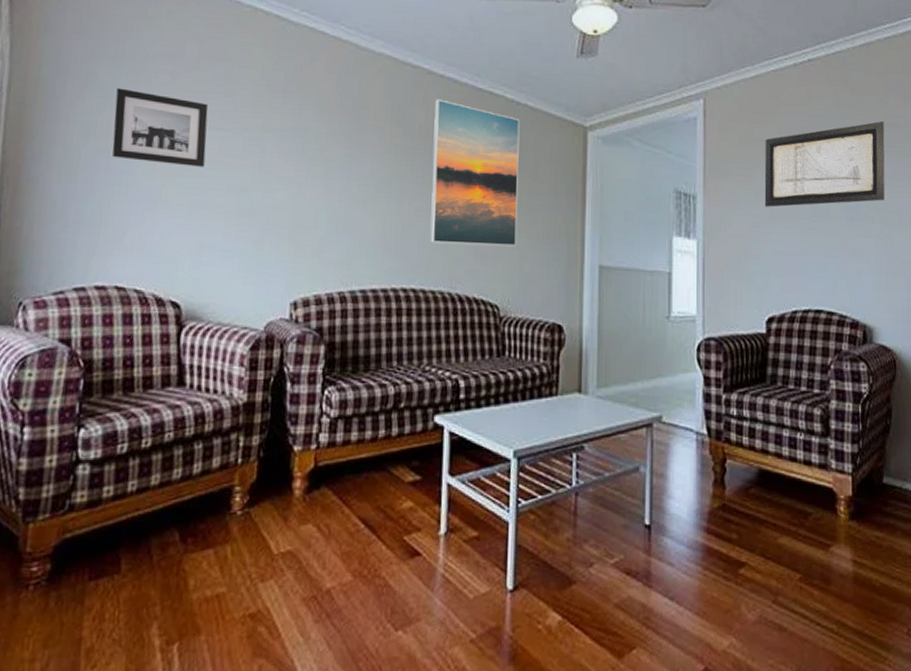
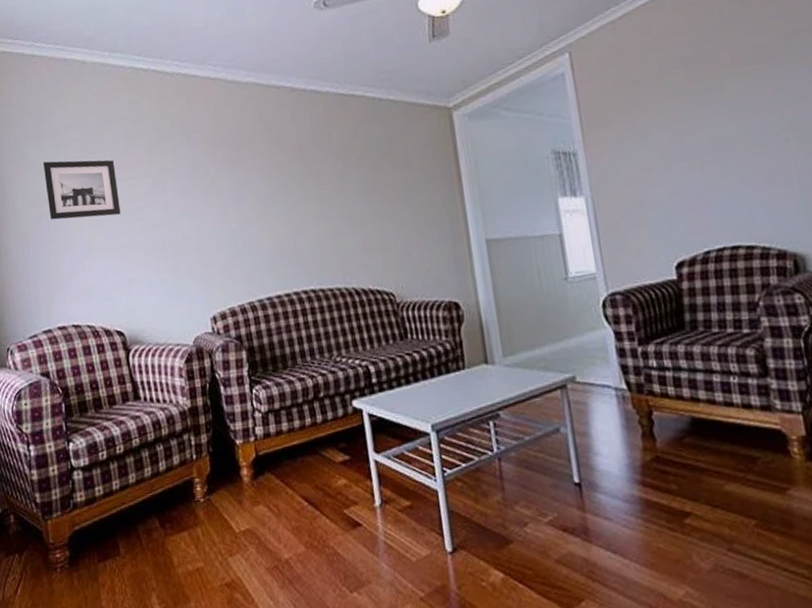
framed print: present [430,99,520,247] -> none [303,112,402,245]
wall art: present [764,121,885,207] -> none [644,28,799,149]

